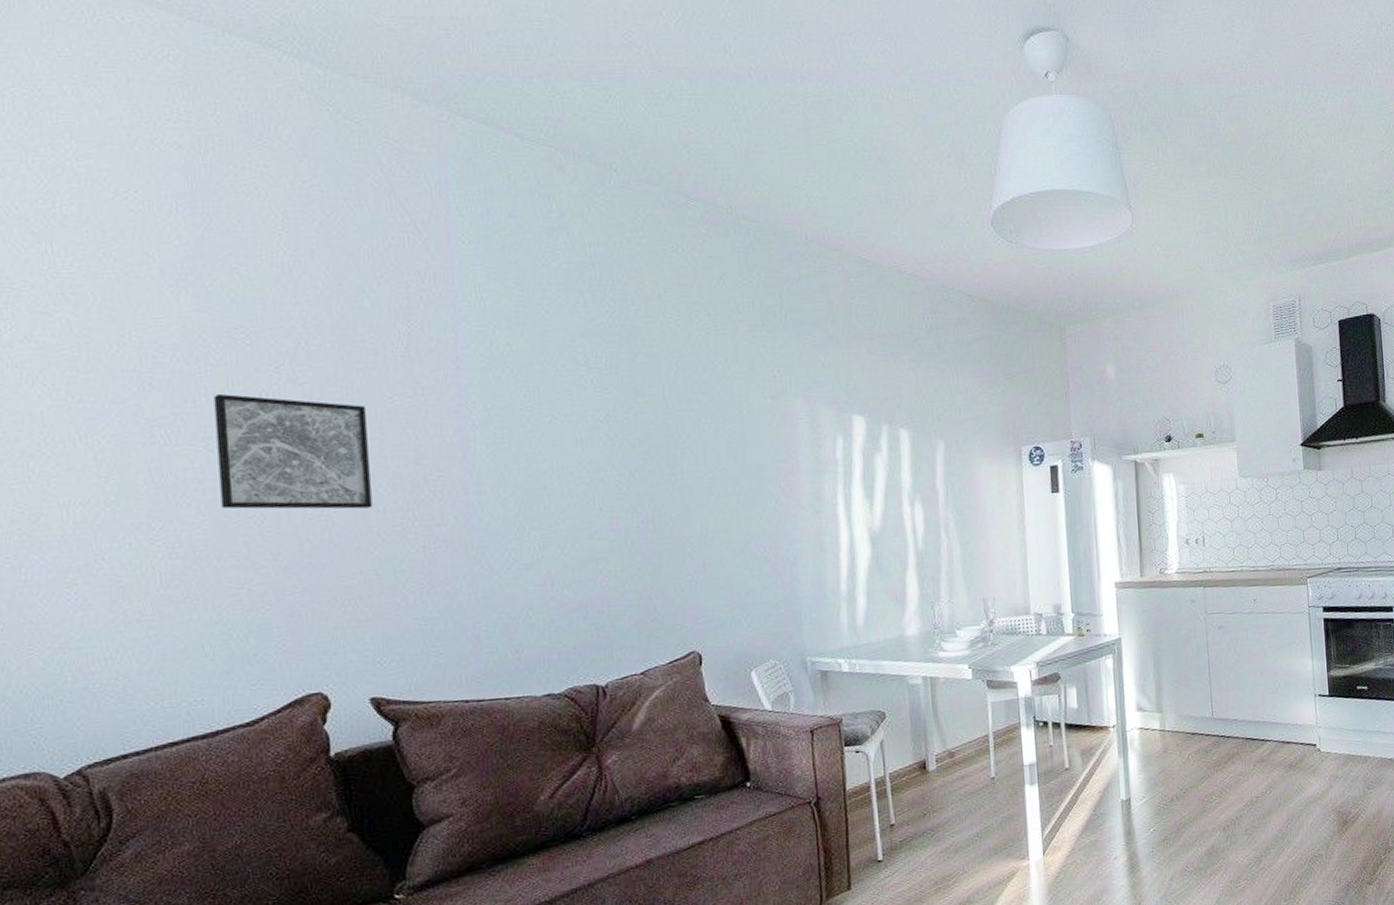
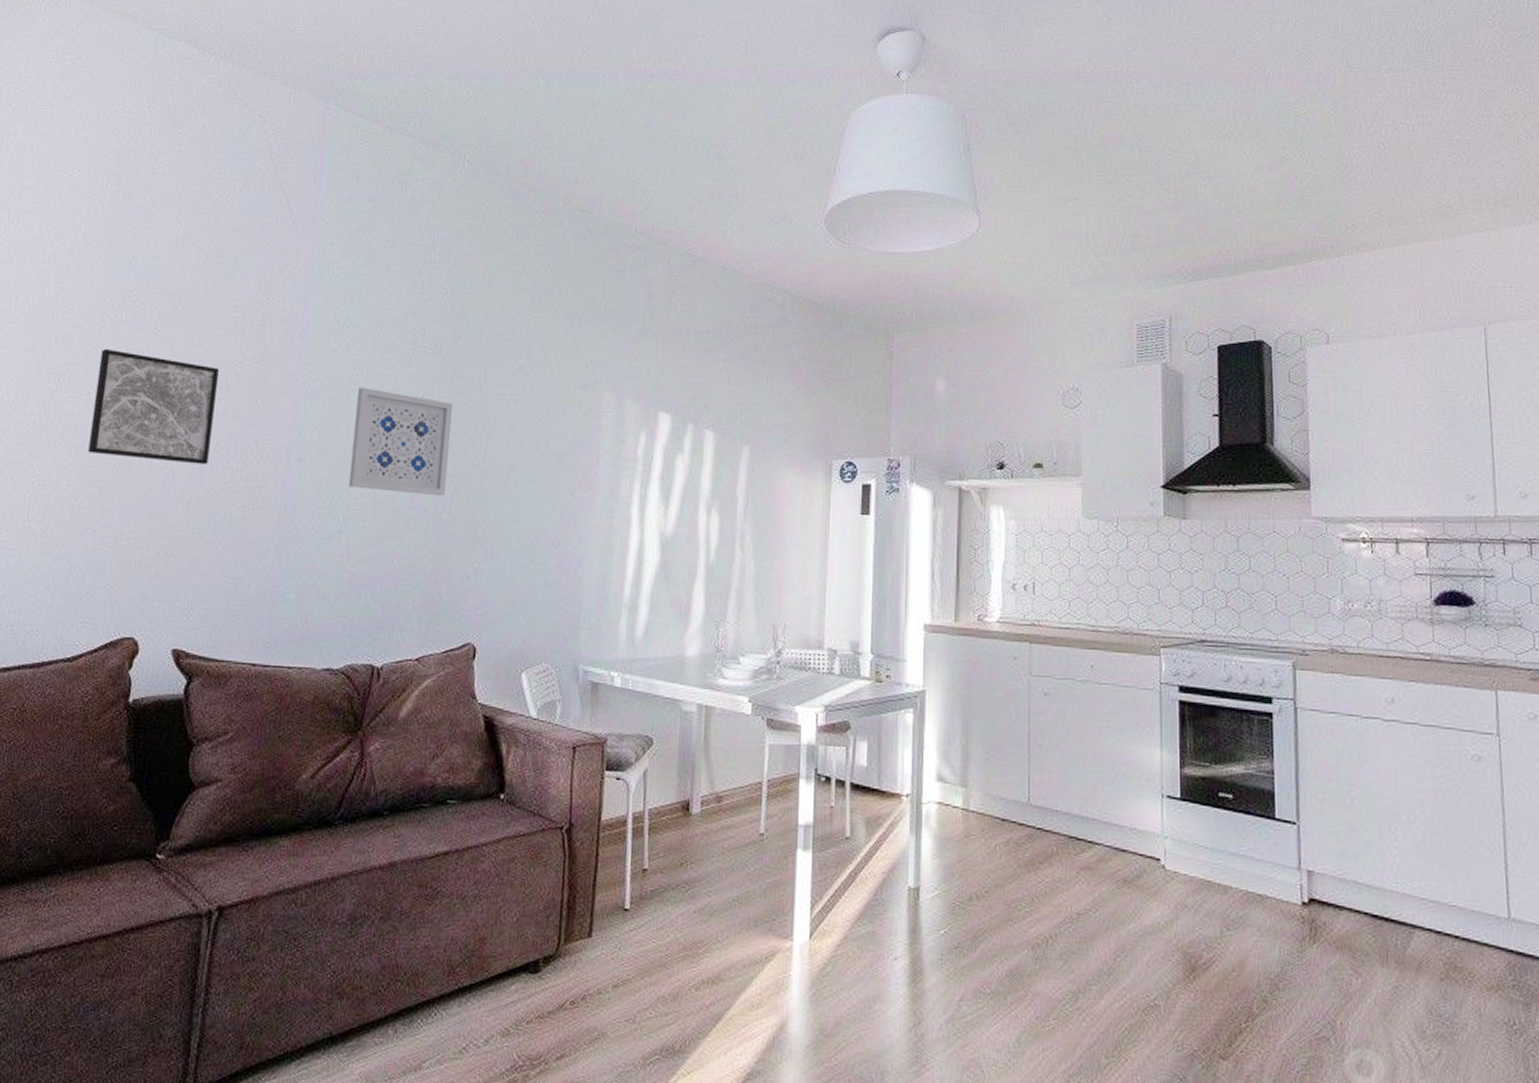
wall art: none [533,413,645,517] -> present [348,387,454,497]

